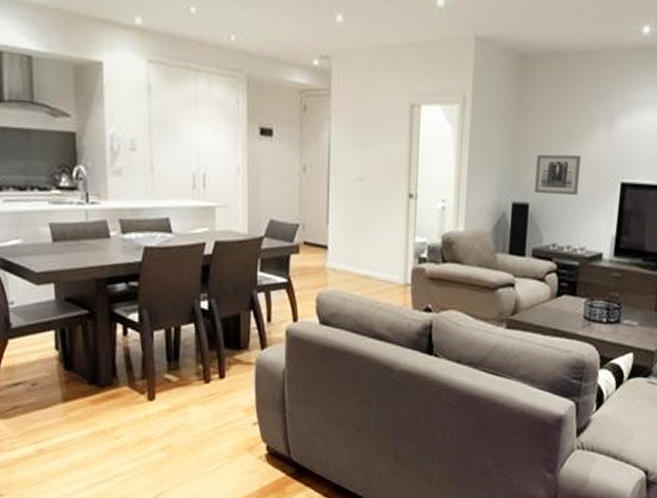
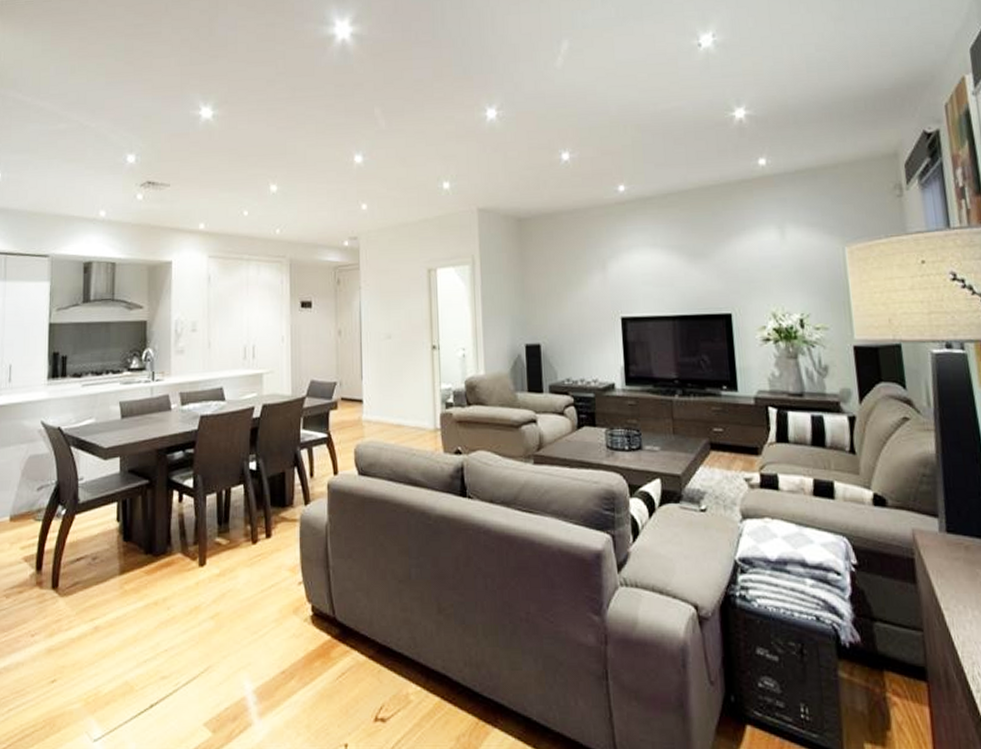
wall art: present [535,154,582,196] -> none [543,298,584,335]

